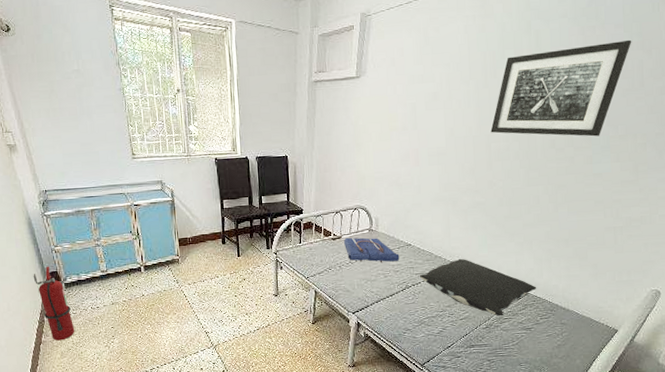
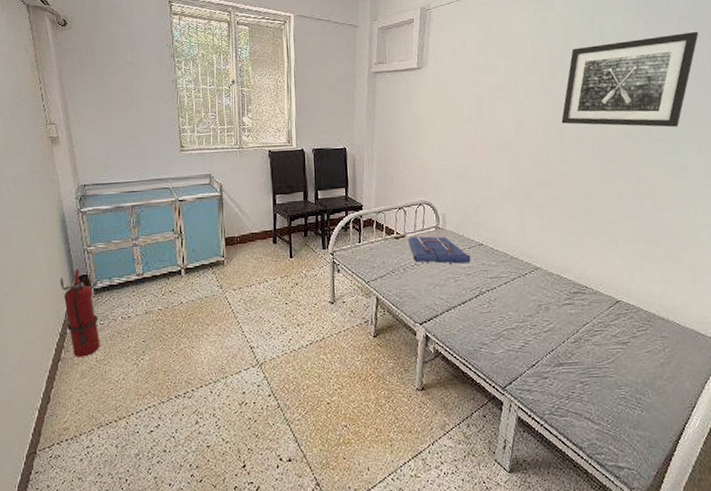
pillow: present [419,258,537,316] -> none [494,259,629,328]

